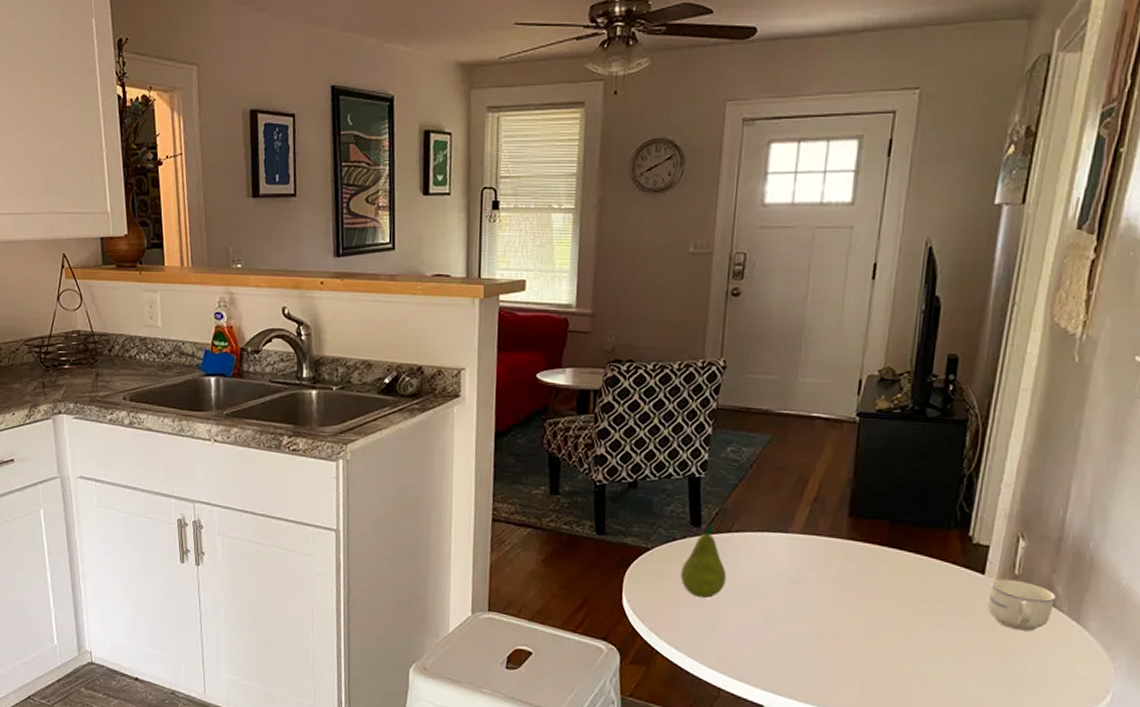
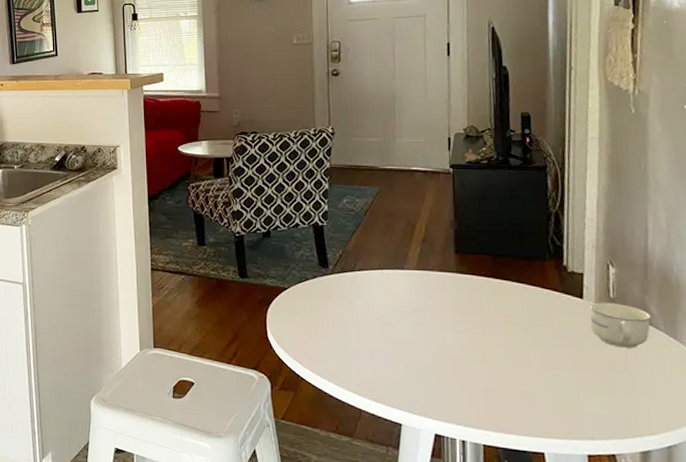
fruit: present [681,524,727,599] -> none [315,265,356,330]

